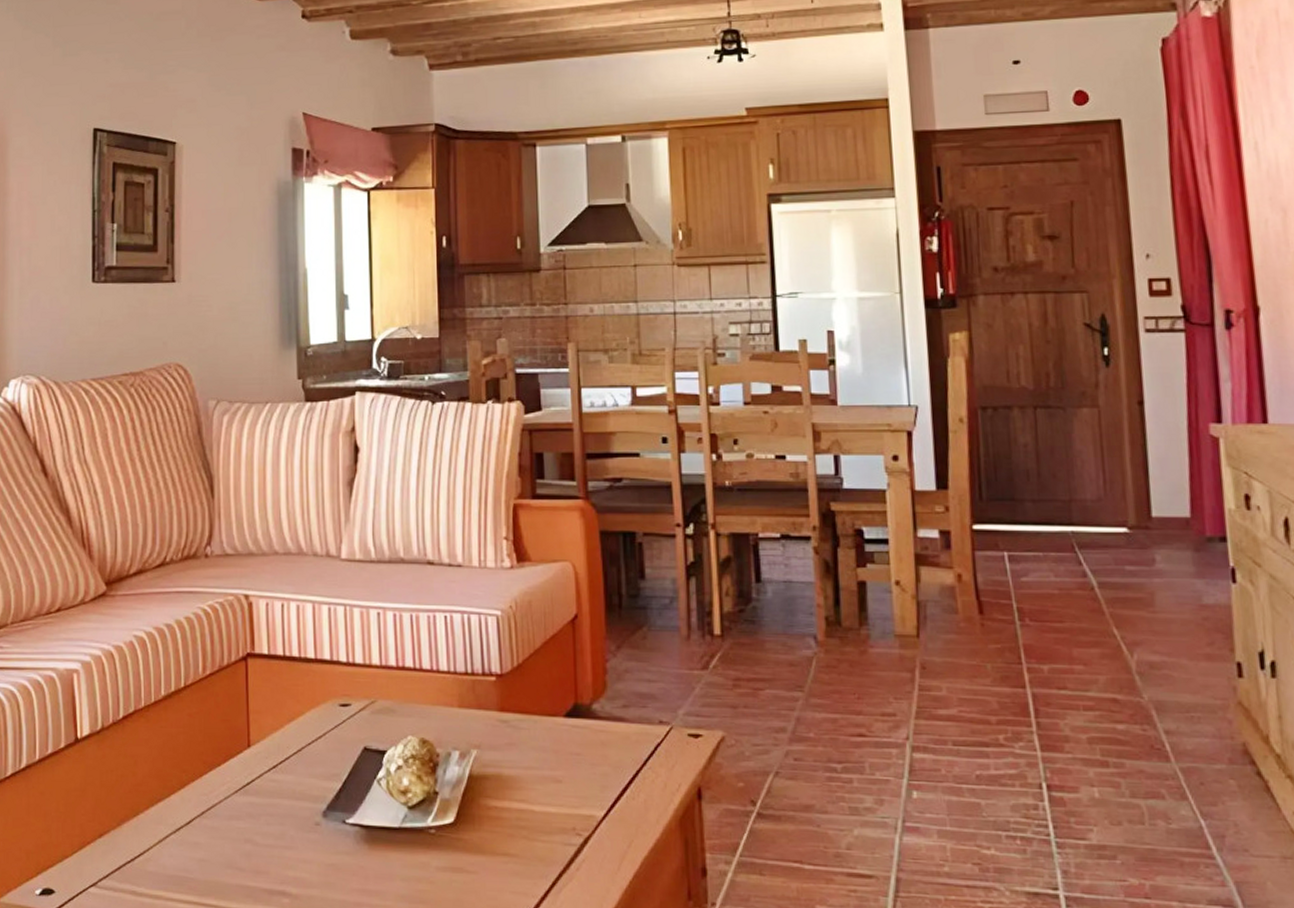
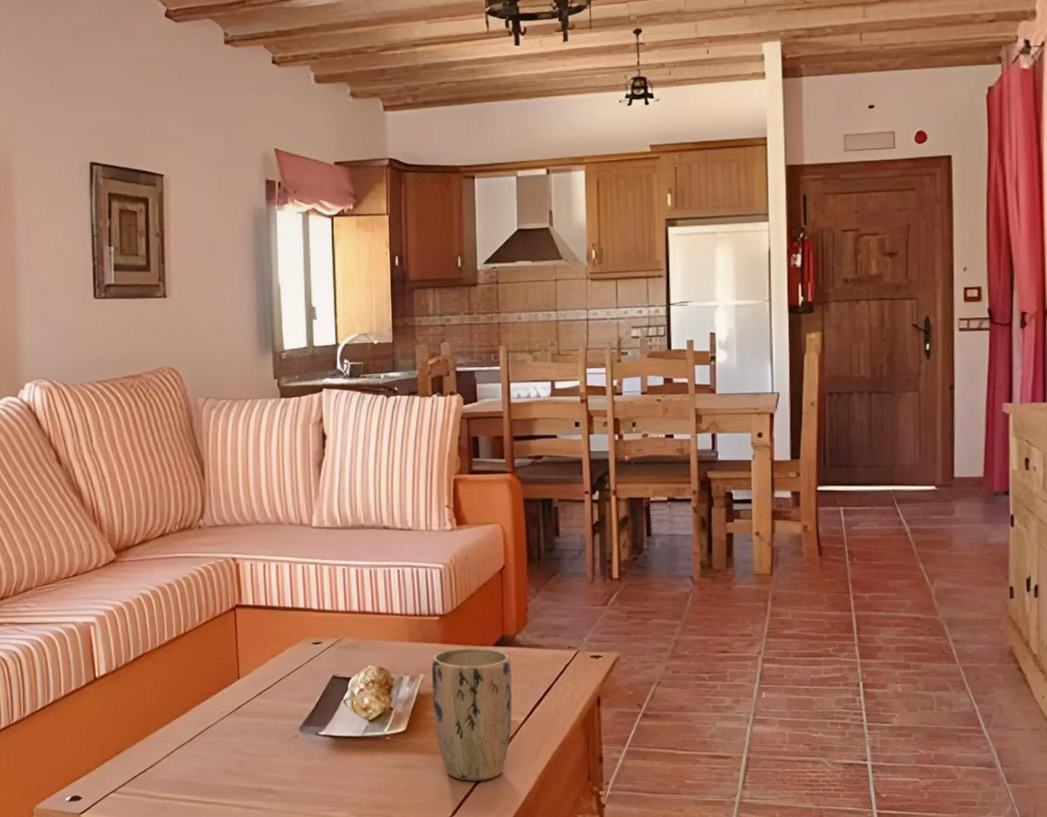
plant pot: none [486,717,589,894] -> present [431,647,512,781]

